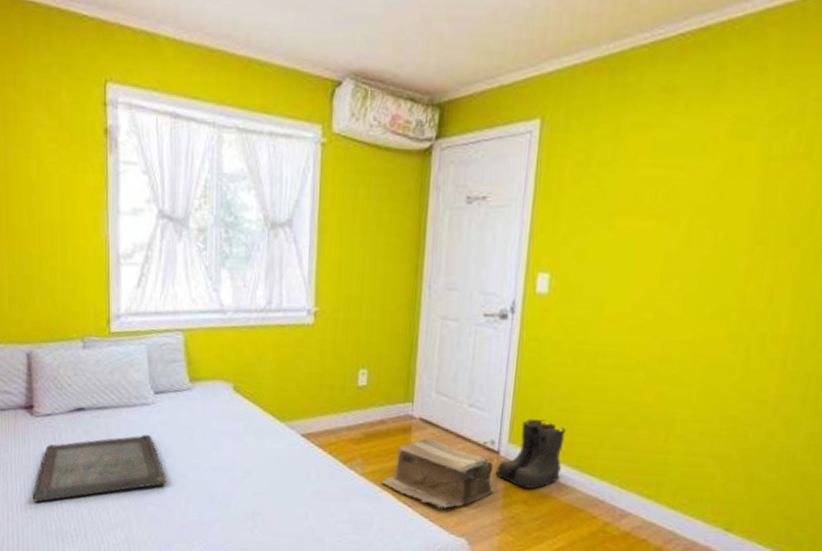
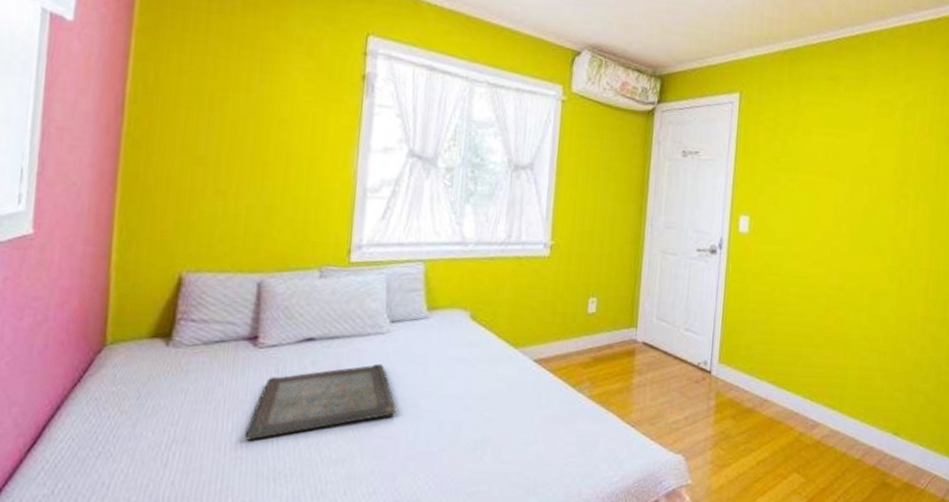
cardboard box: present [381,438,493,509] -> none [607,360,706,428]
boots: present [495,419,566,489] -> none [708,341,766,404]

